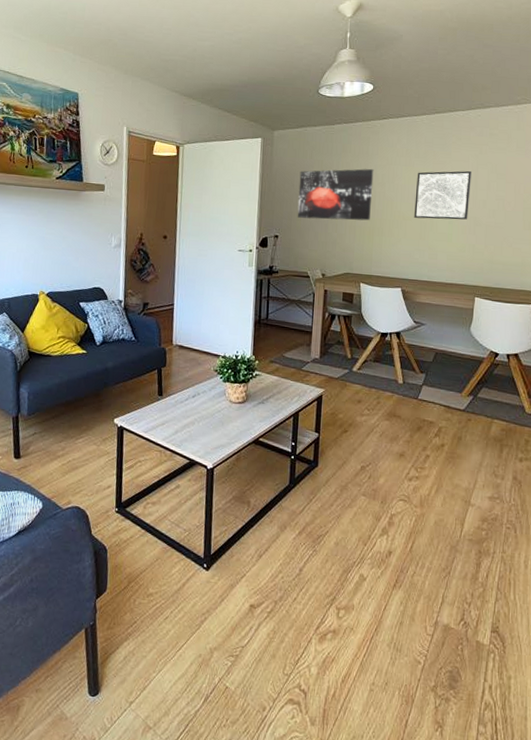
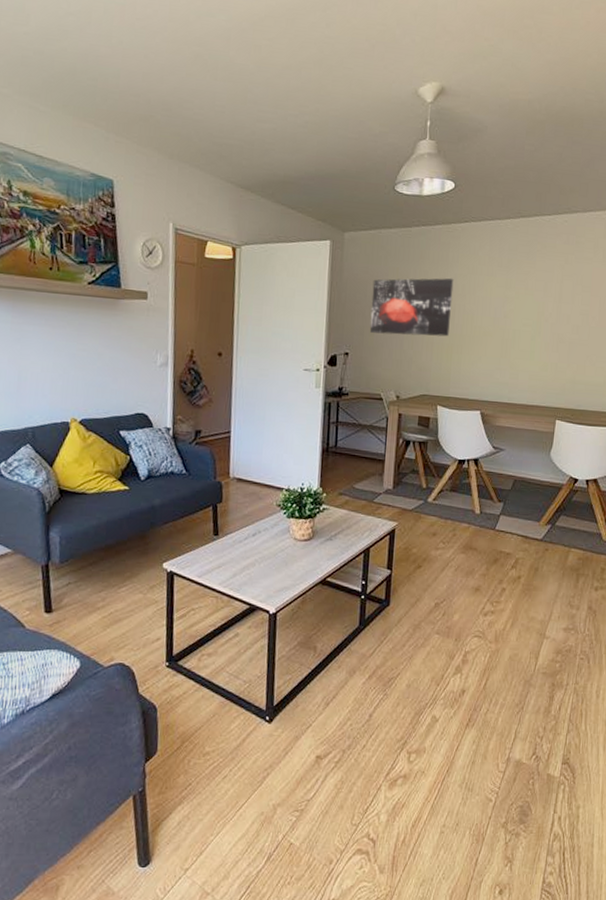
wall art: present [414,170,472,220] -> none [495,282,557,337]

